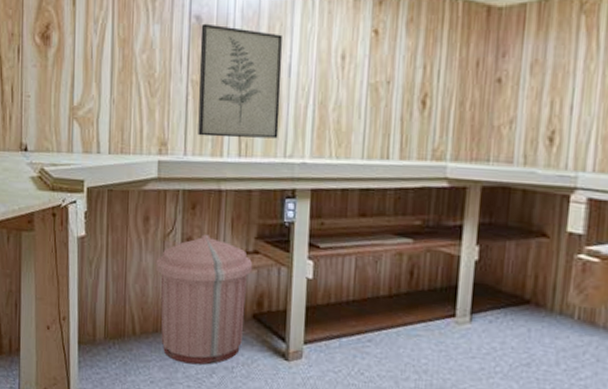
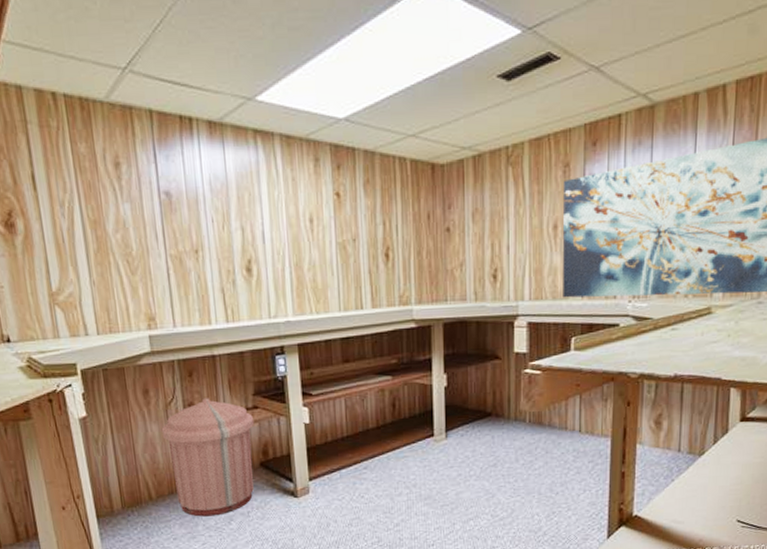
wall art: present [198,23,283,139] -> none [171,198,261,307]

